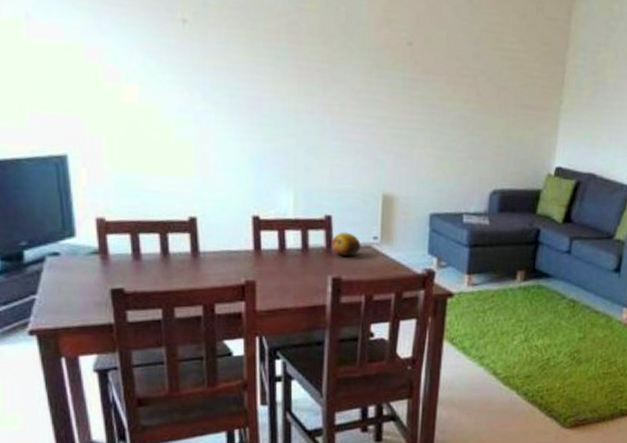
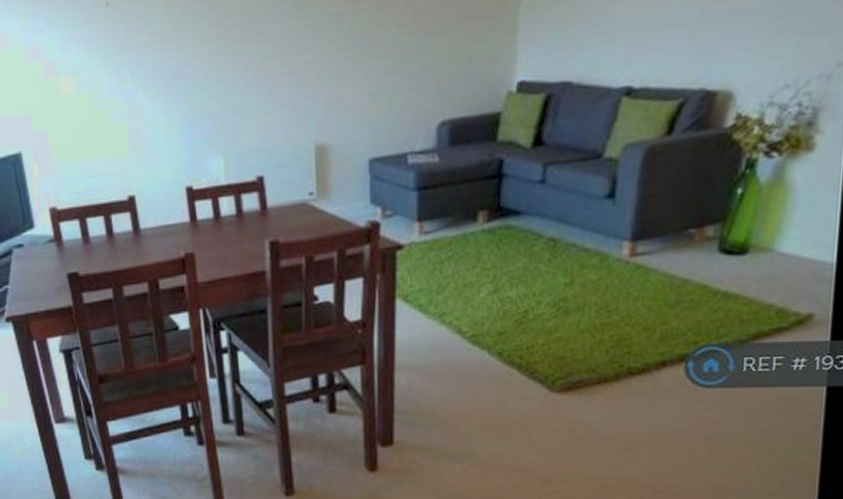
fruit: present [331,232,361,256] -> none [265,191,297,217]

